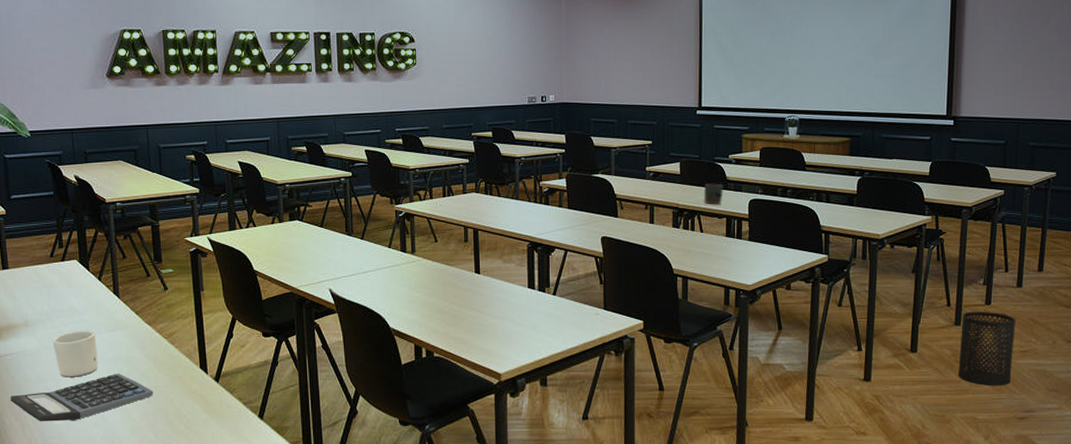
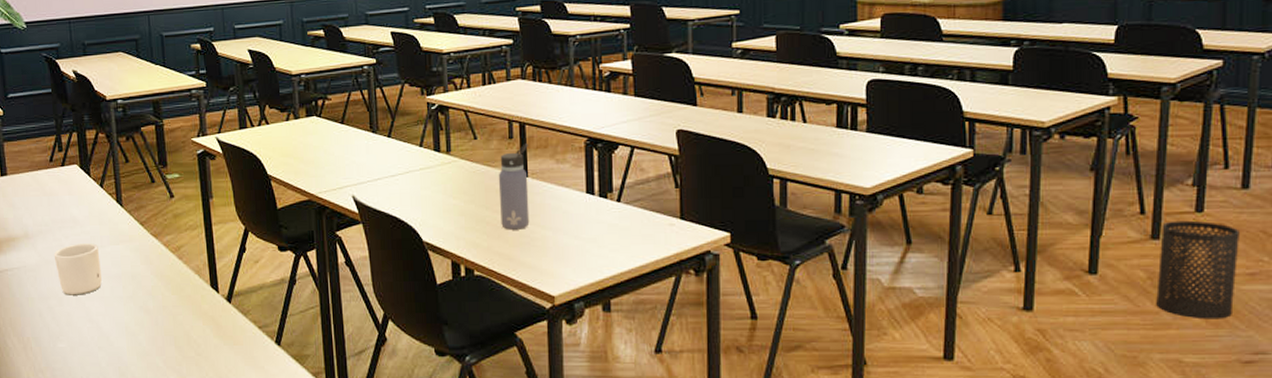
calculator: present [11,373,153,422] -> none [12,291,161,344]
water bottle: none [455,246,481,318] -> present [498,143,530,230]
mug: present [704,183,723,204] -> none [807,61,832,87]

